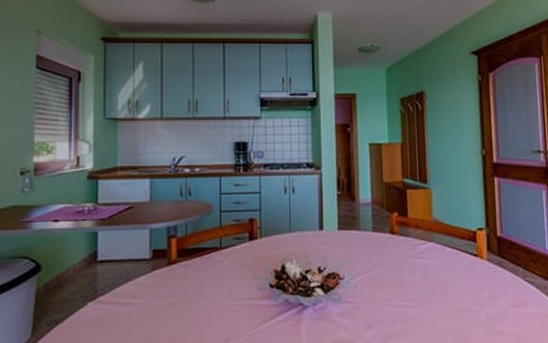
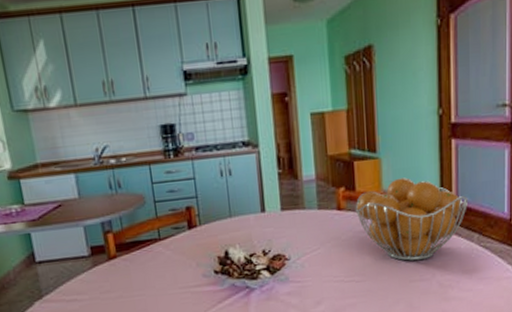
fruit basket: none [407,208,512,291] -> present [355,177,469,261]

